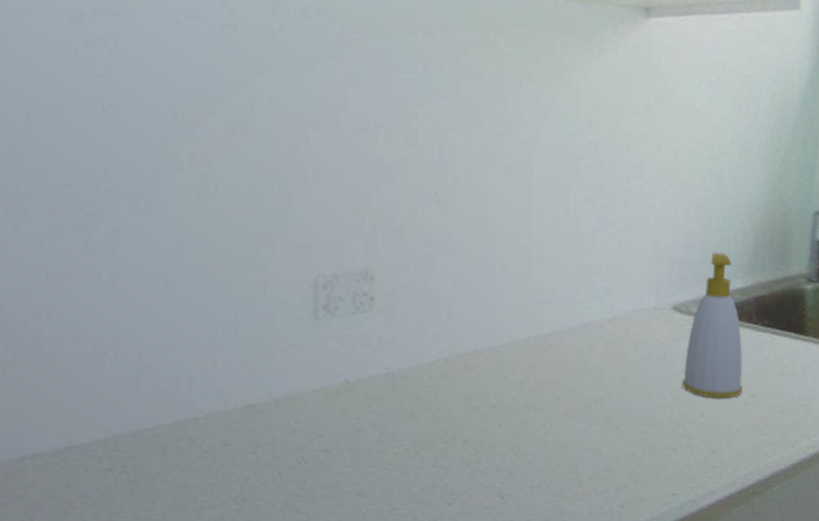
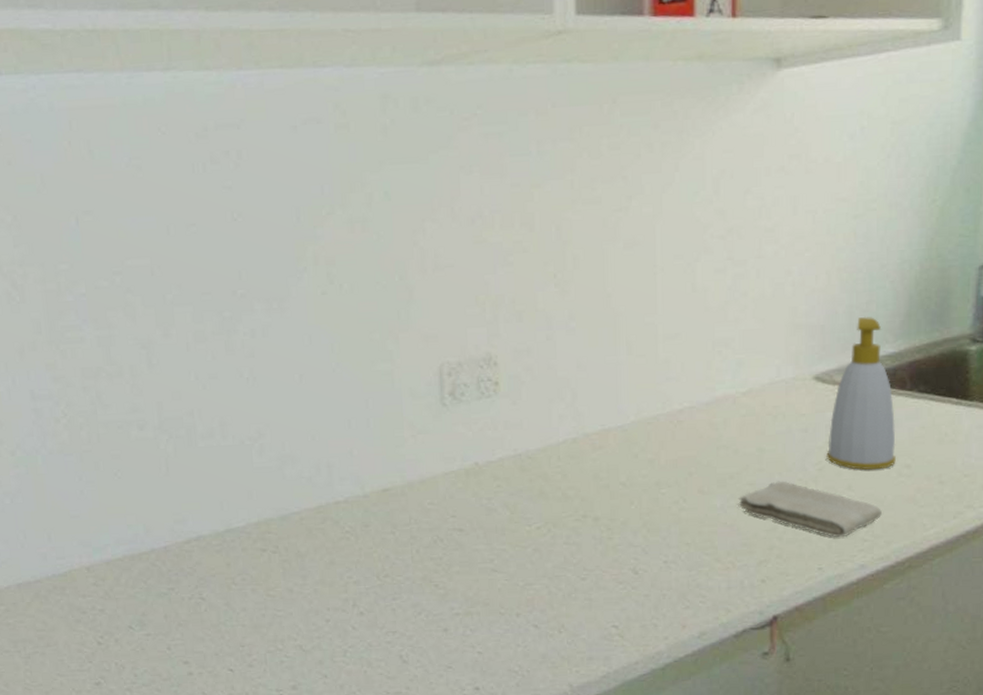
washcloth: none [601,407,730,464] -> present [738,480,882,538]

